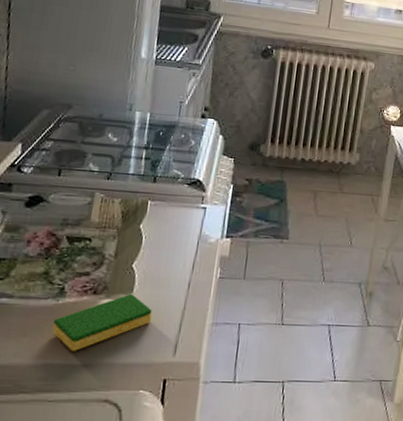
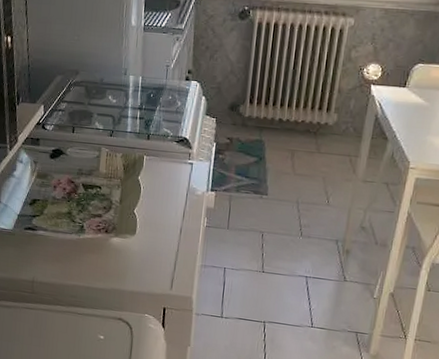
dish sponge: present [52,293,152,351] -> none [77,234,152,277]

